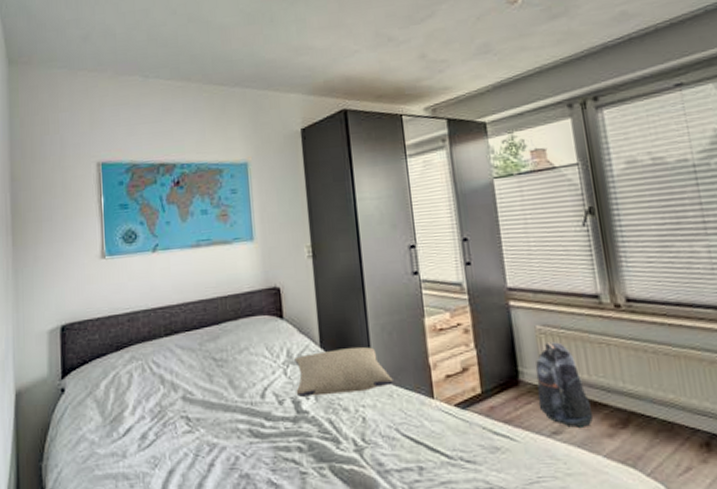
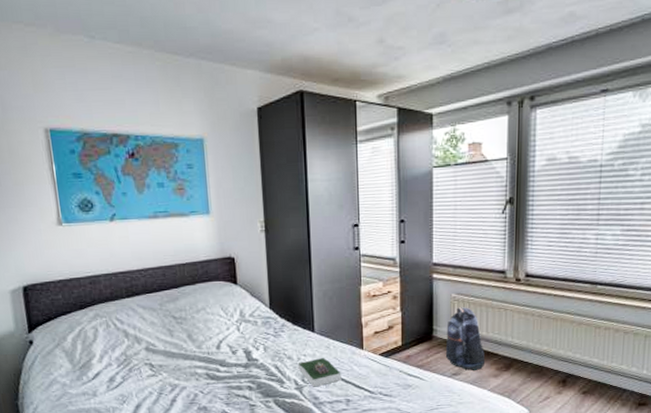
pillow: present [293,347,394,397] -> none [246,309,331,348]
book: none [355,410,410,449] -> present [297,358,342,387]

